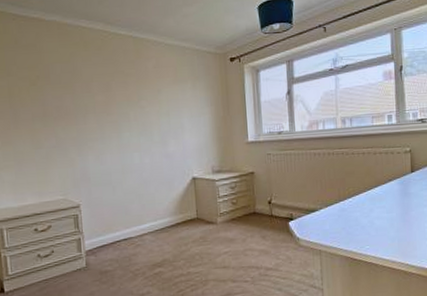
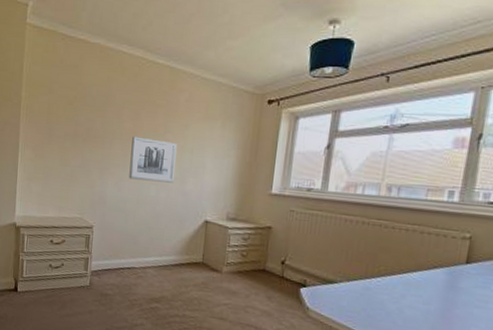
wall art: none [106,107,155,151] -> present [129,136,177,183]

